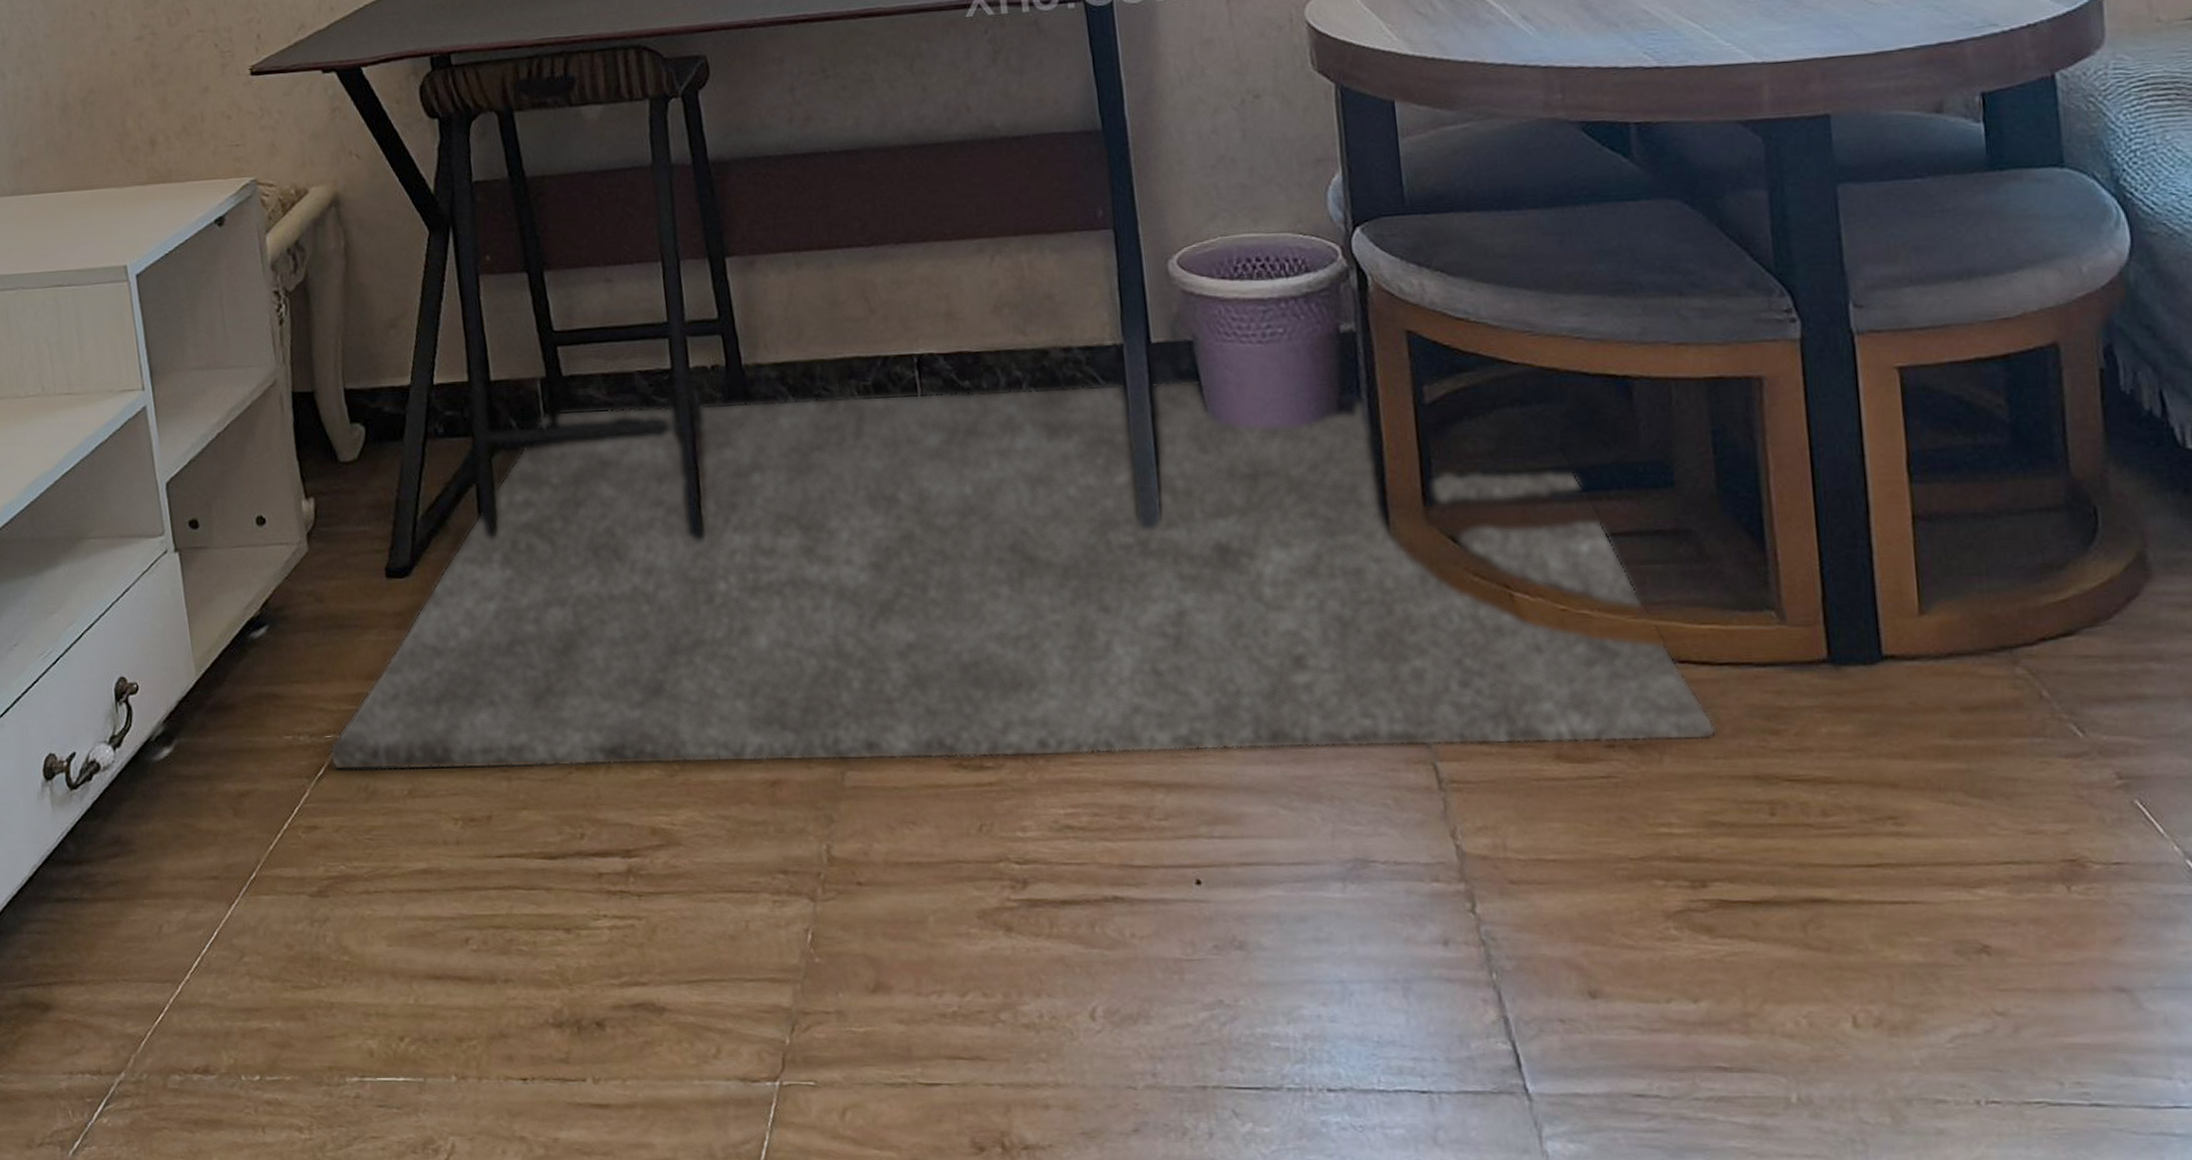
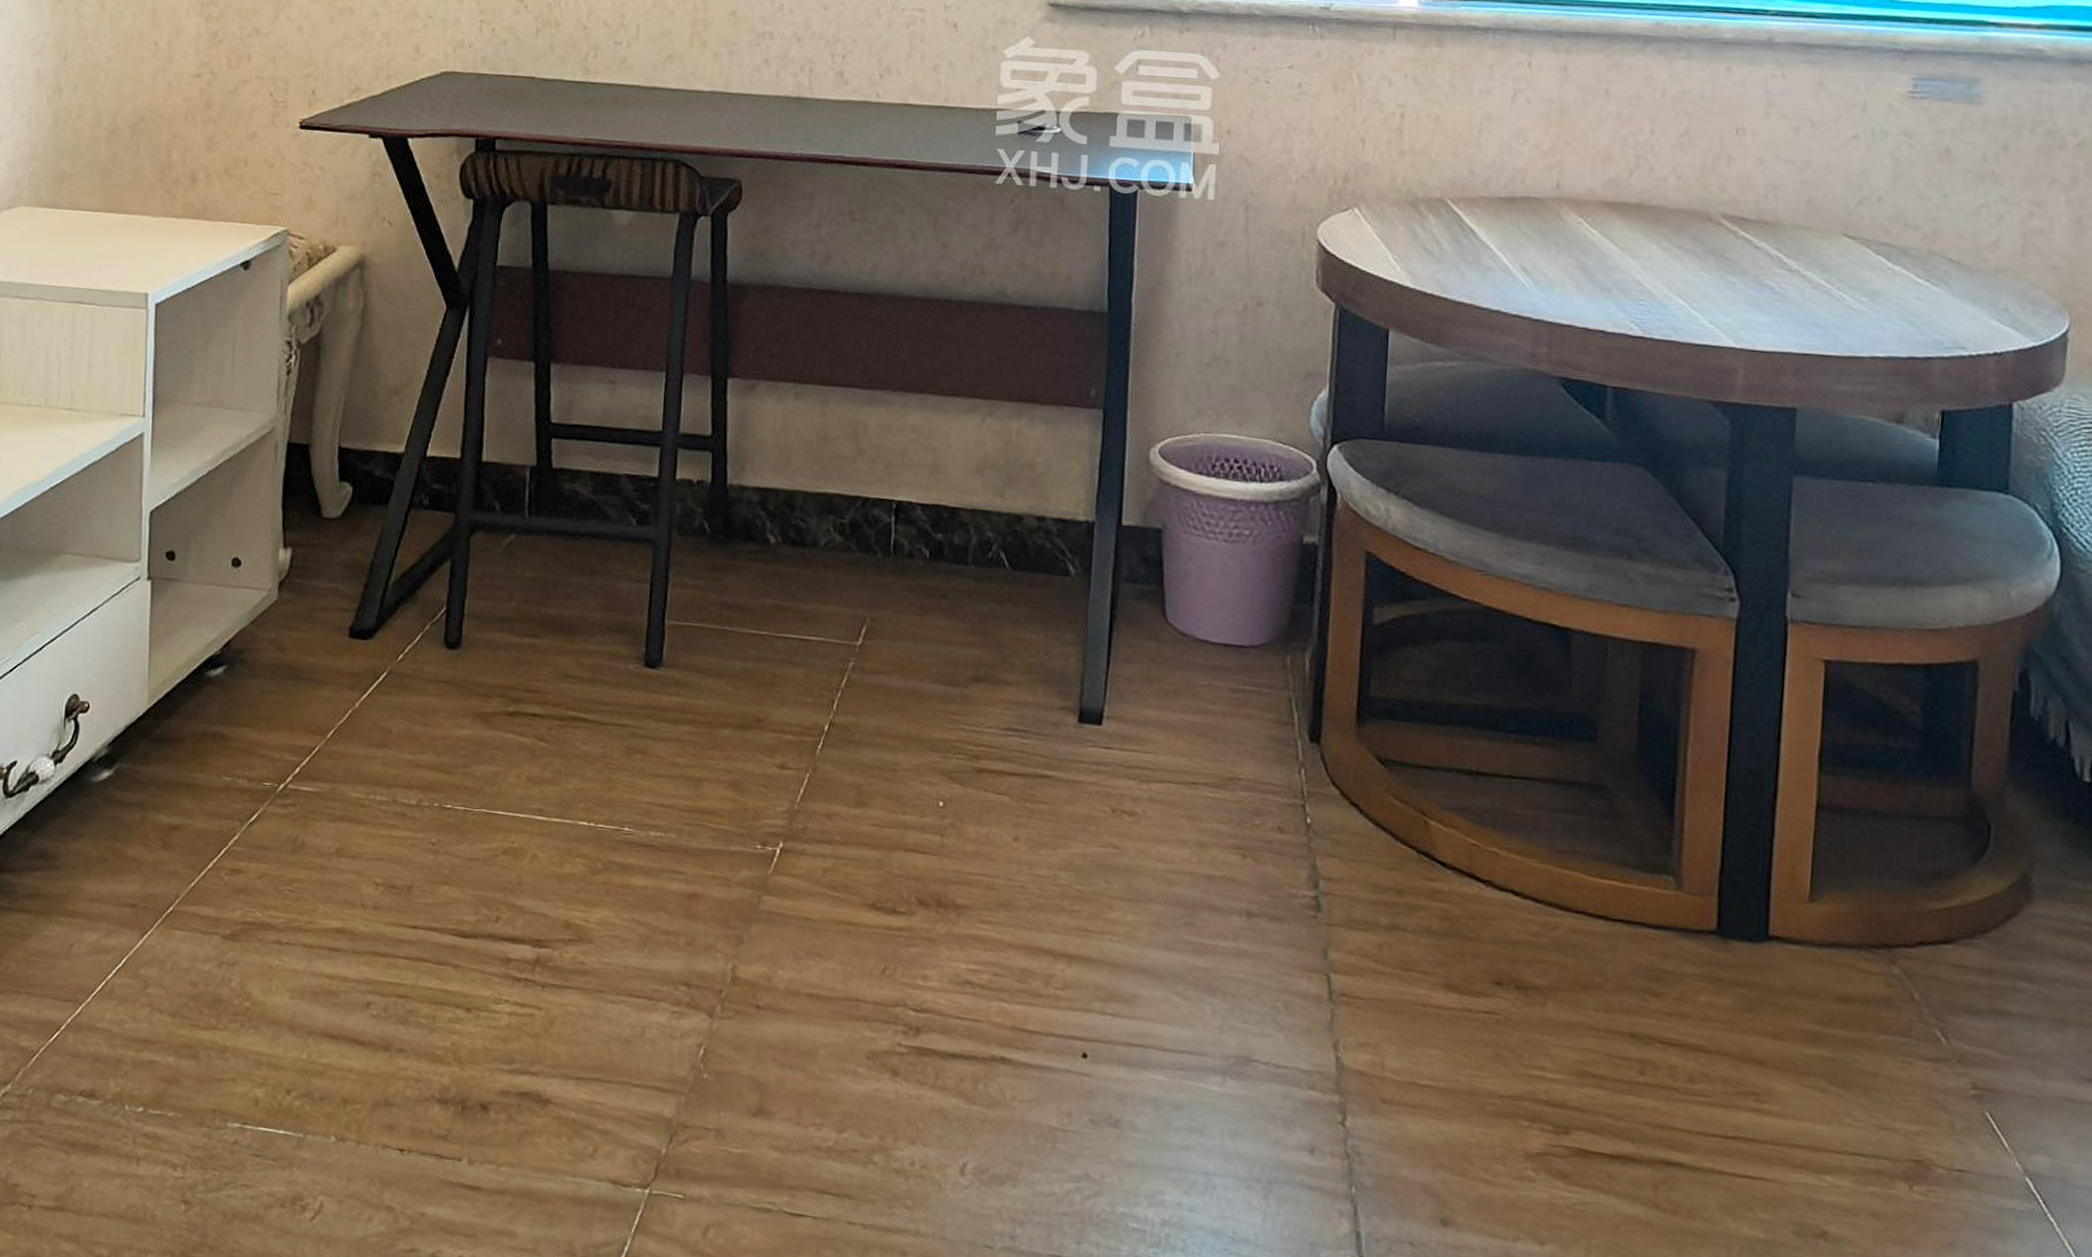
rug: present [328,381,1716,771] -> none [264,501,1601,992]

